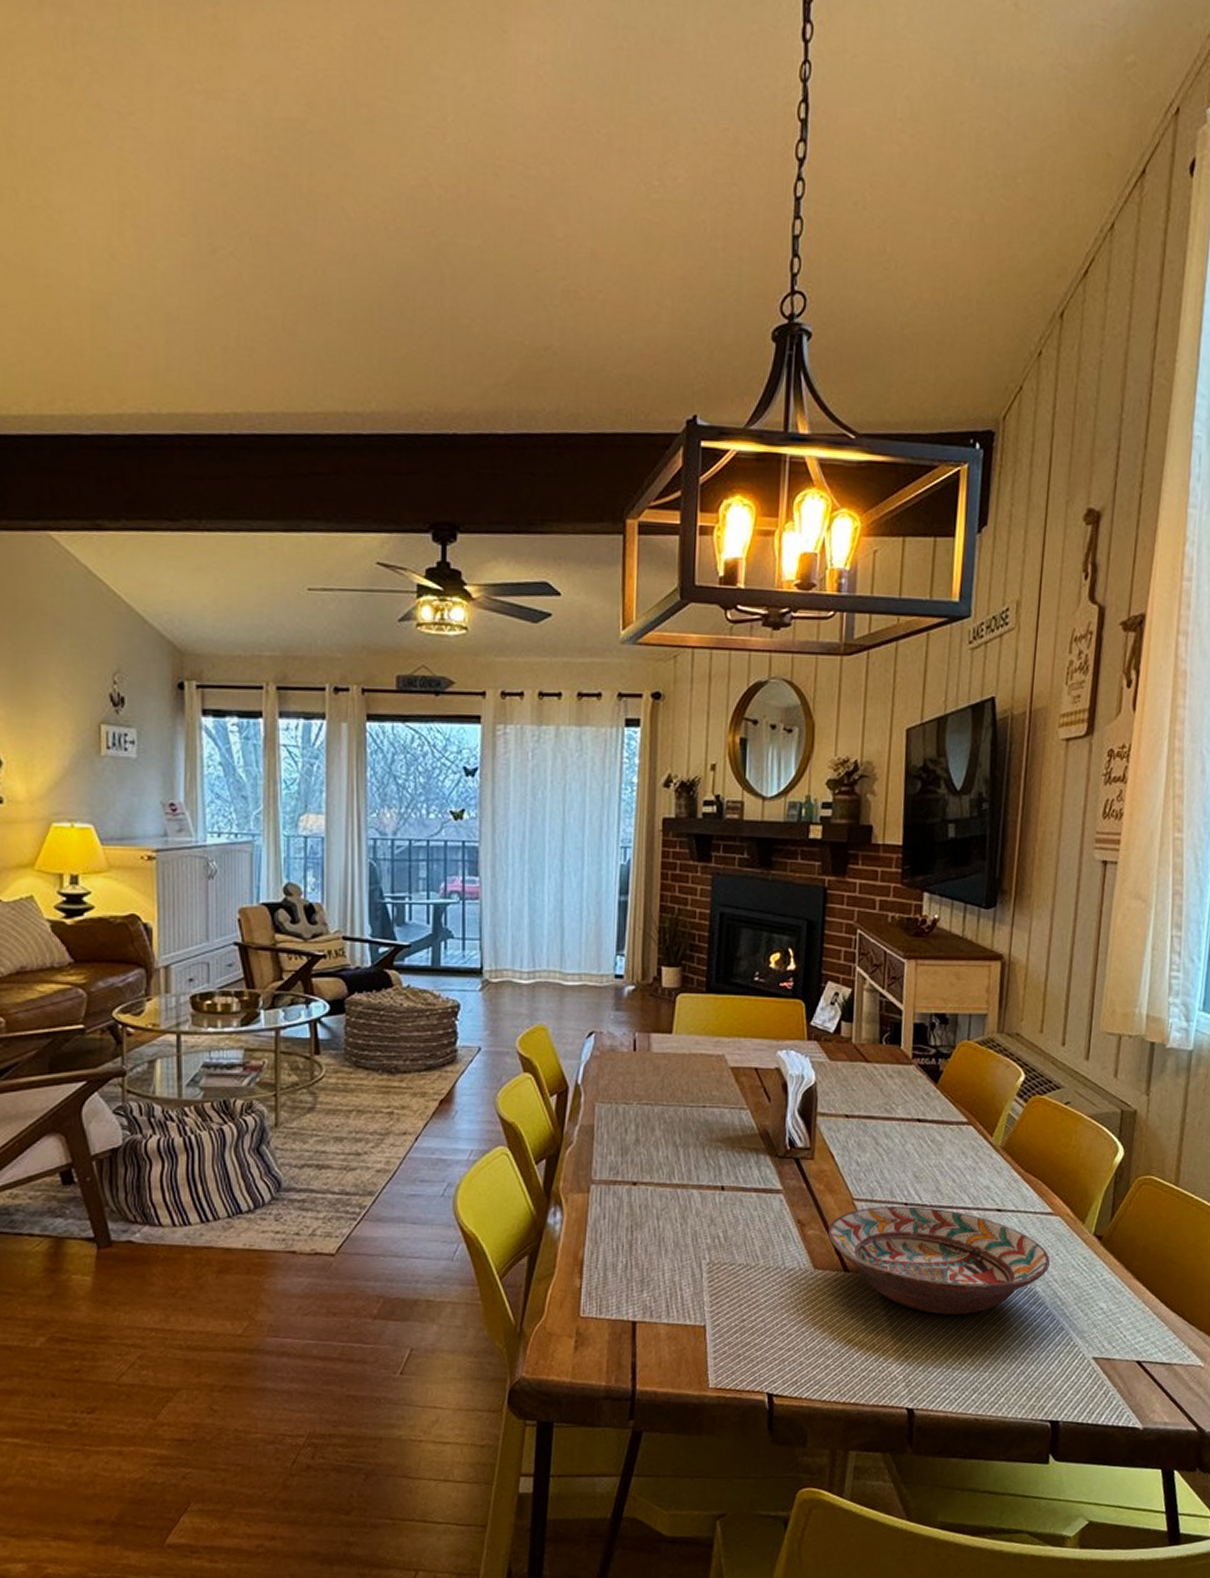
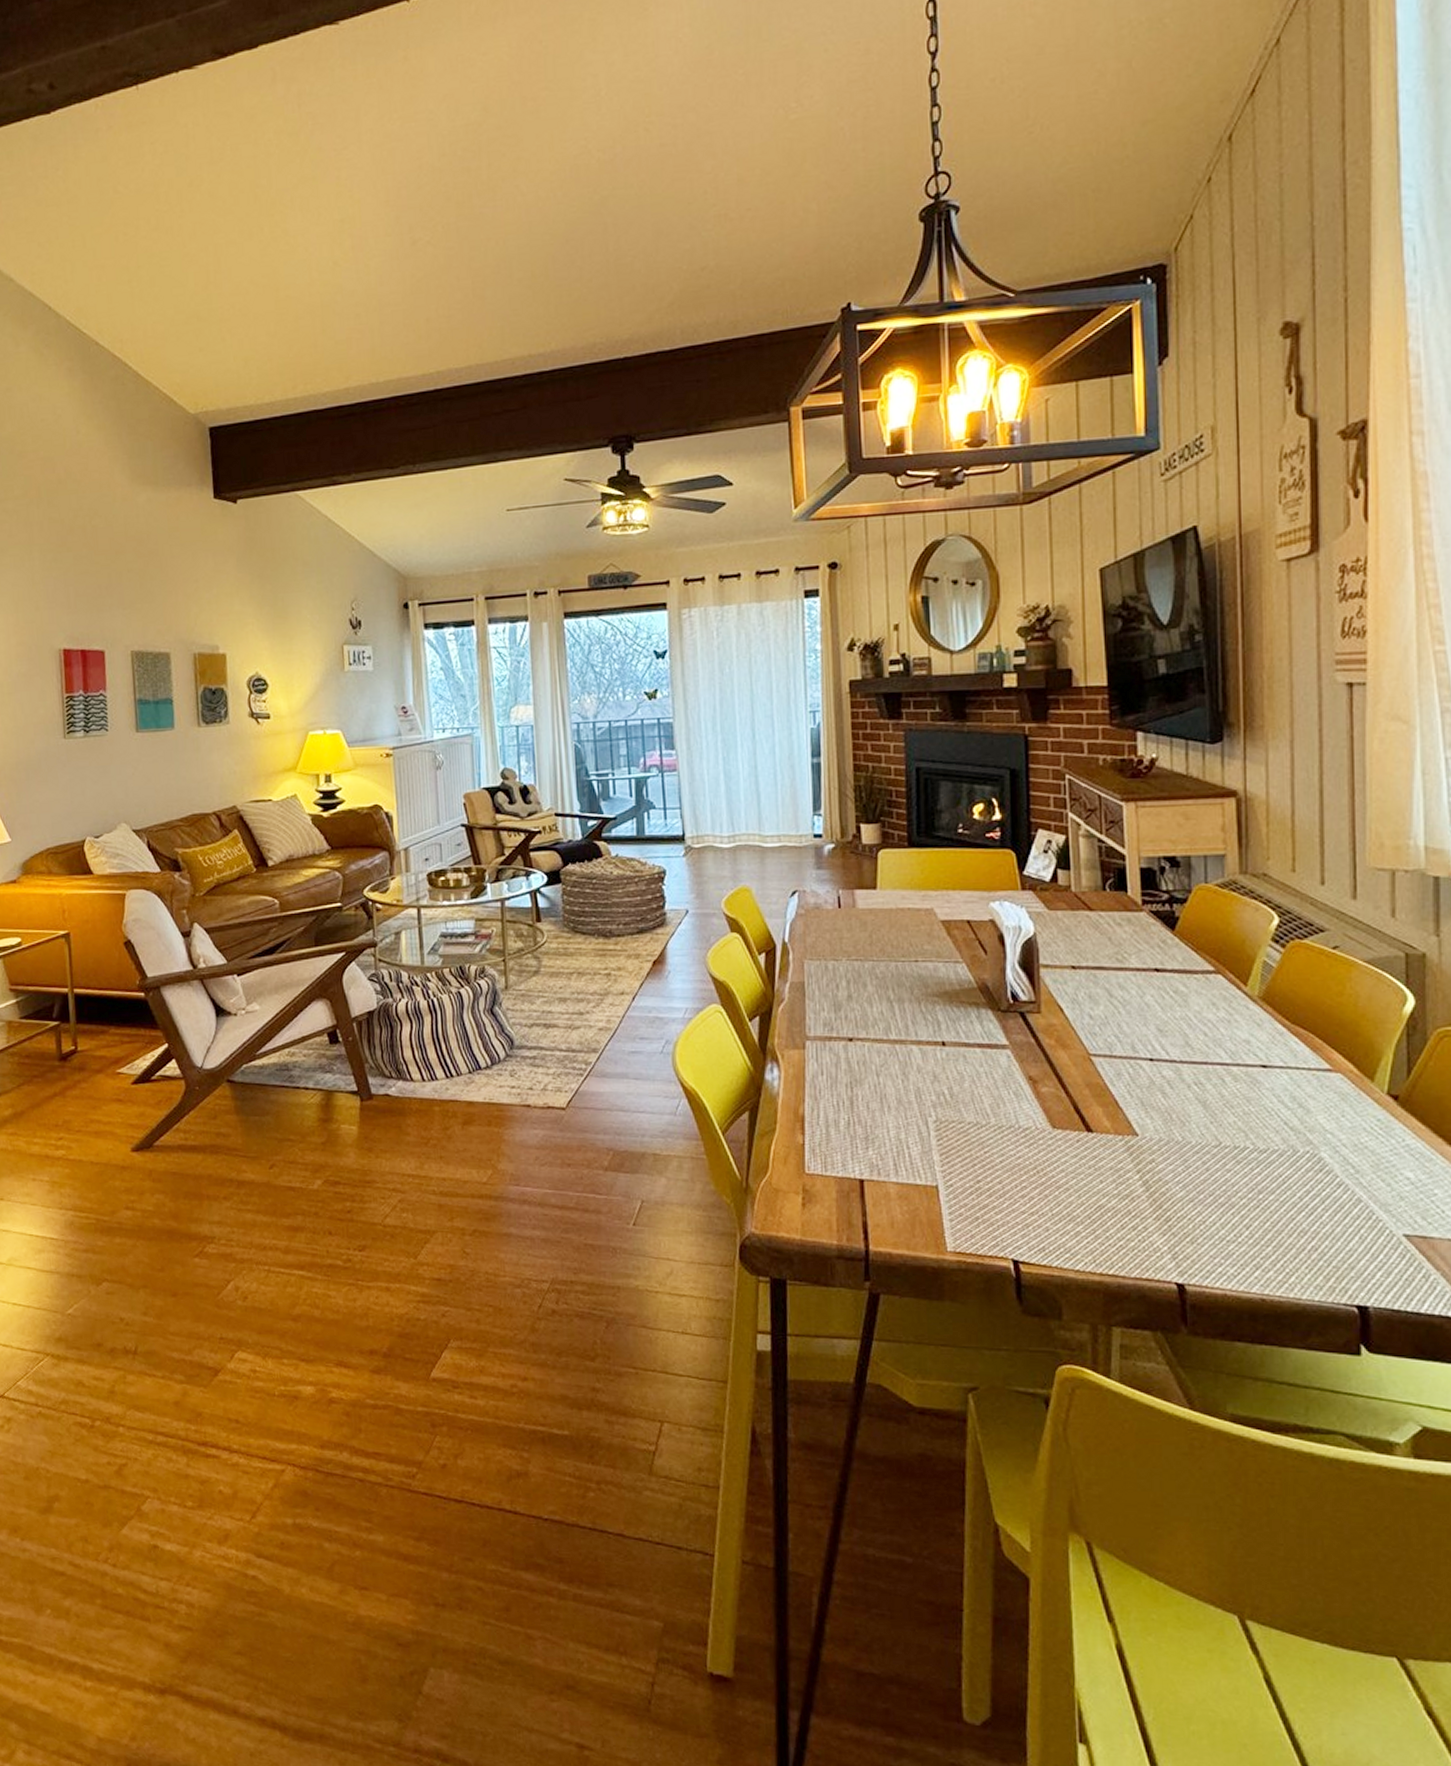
decorative bowl: present [828,1206,1050,1315] -> none [1065,1062,1334,1181]

